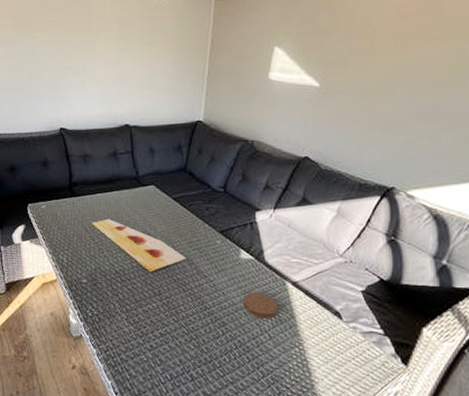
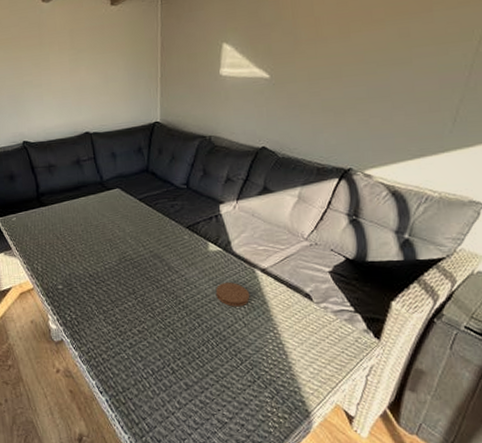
painting: present [91,219,187,273] -> none [61,225,158,273]

